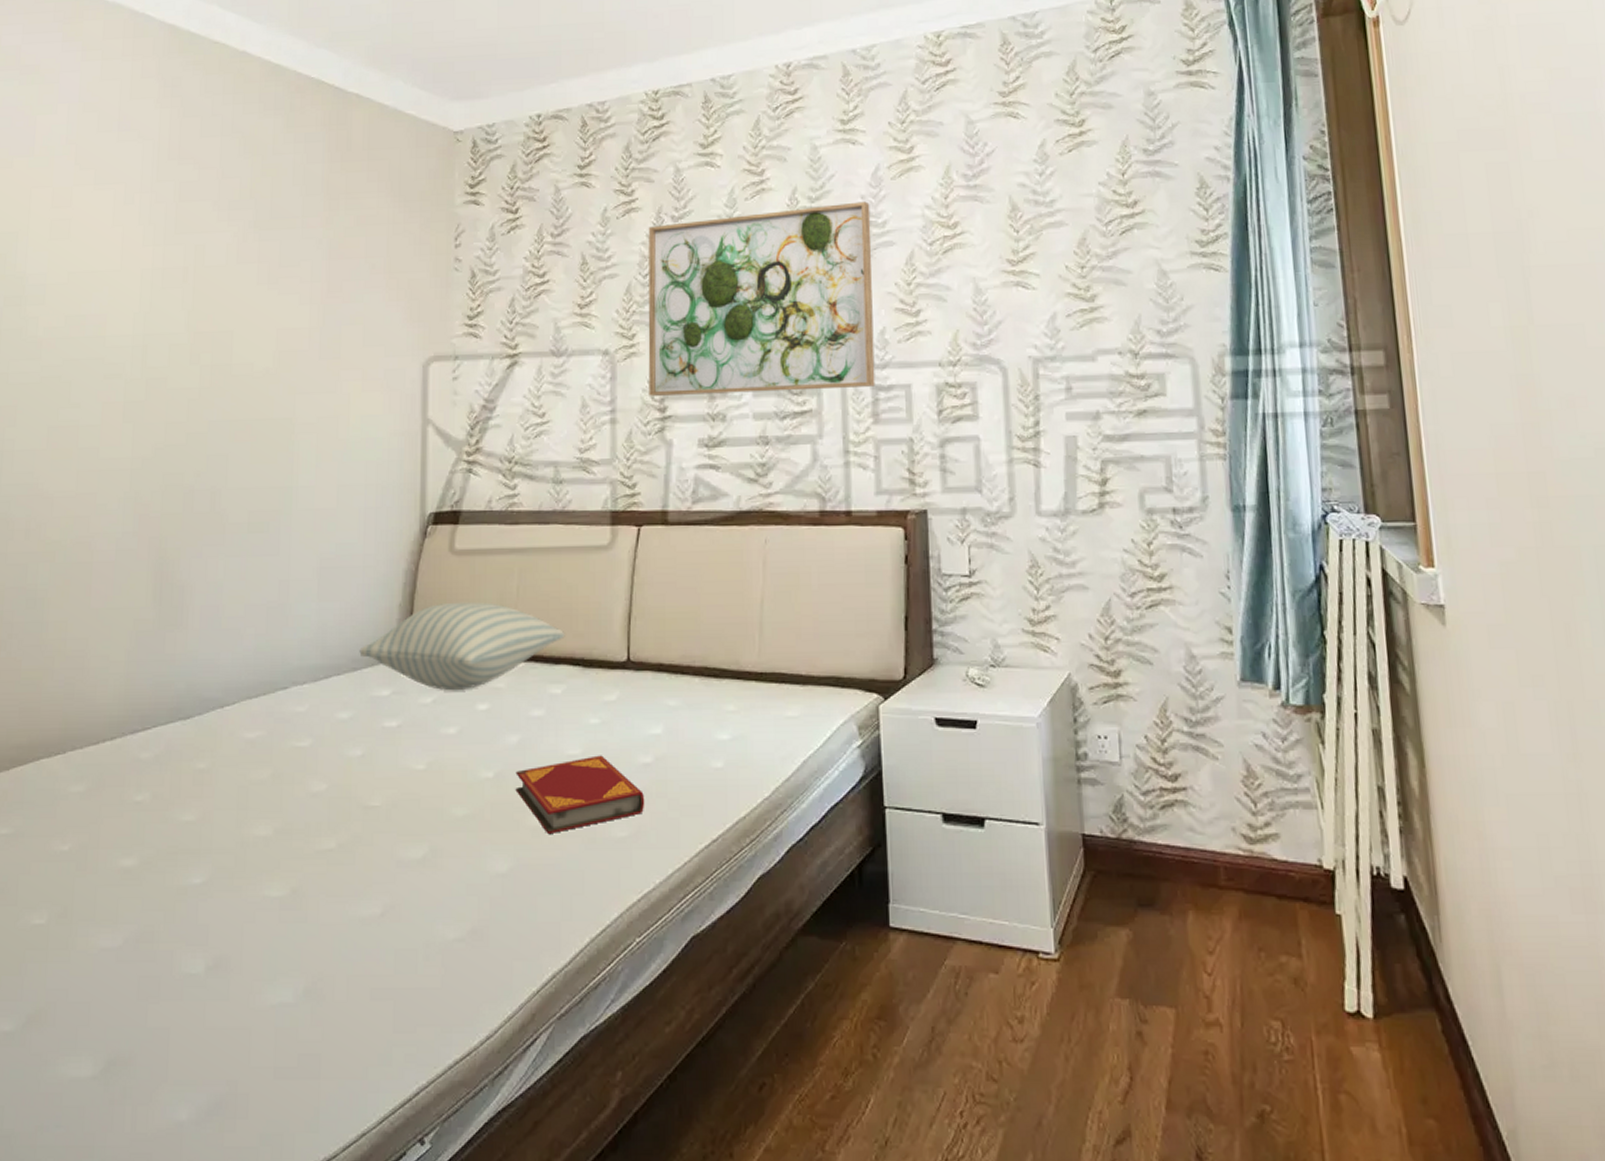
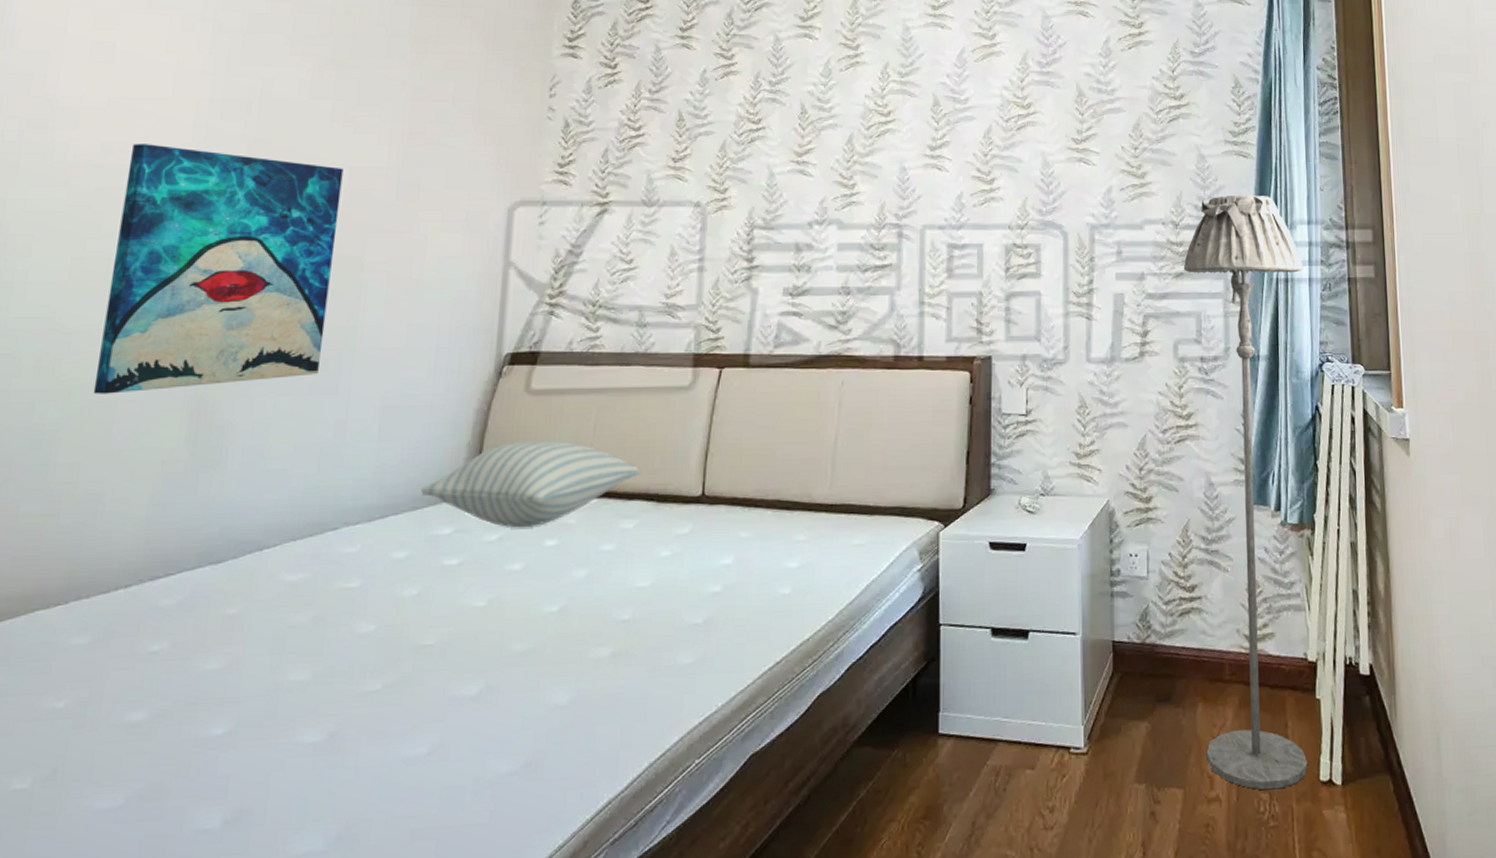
wall art: none [73,315,271,556] -> present [93,144,344,394]
hardback book: present [515,755,645,835] -> none [580,586,712,665]
wall art: present [648,201,876,396] -> none [737,79,954,247]
floor lamp: none [1146,315,1328,1017] -> present [1183,194,1307,791]

